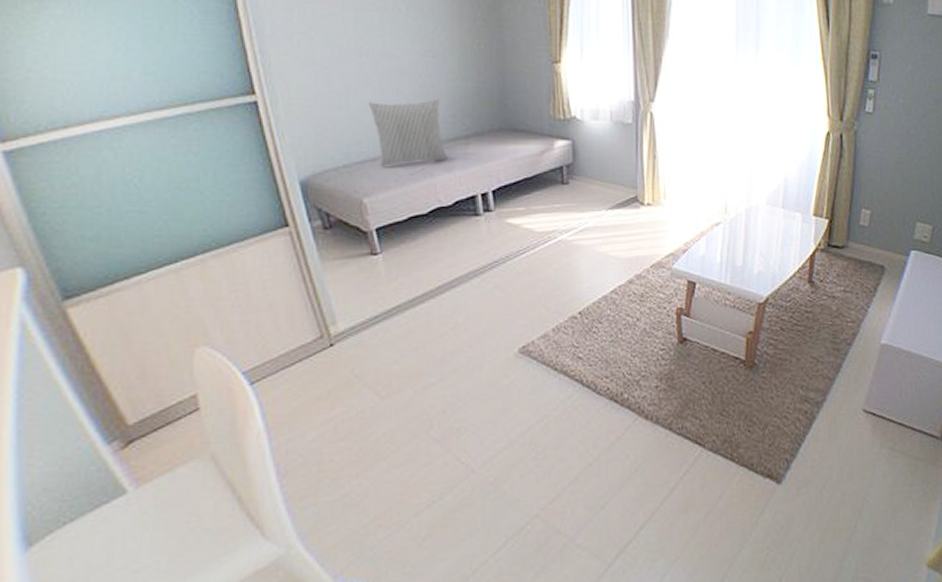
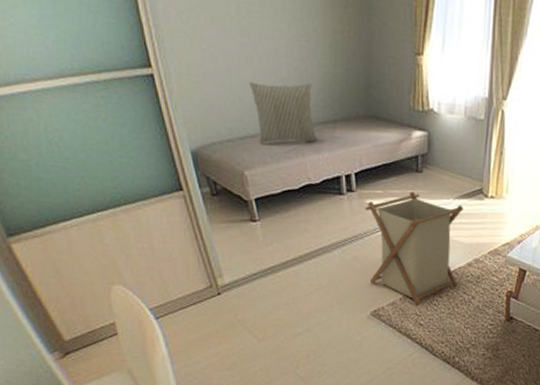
laundry basket: none [505,205,620,335] -> present [365,190,463,305]

